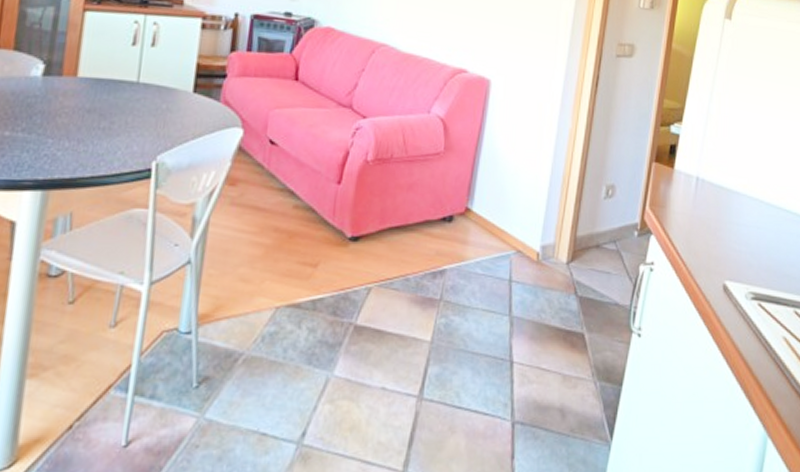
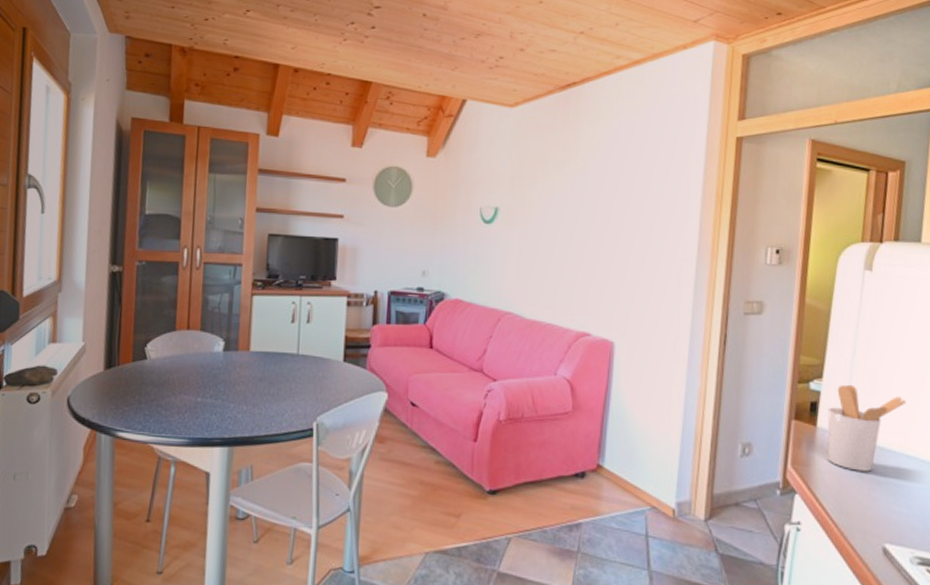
utensil holder: none [681,128,751,212] -> present [827,384,906,472]

